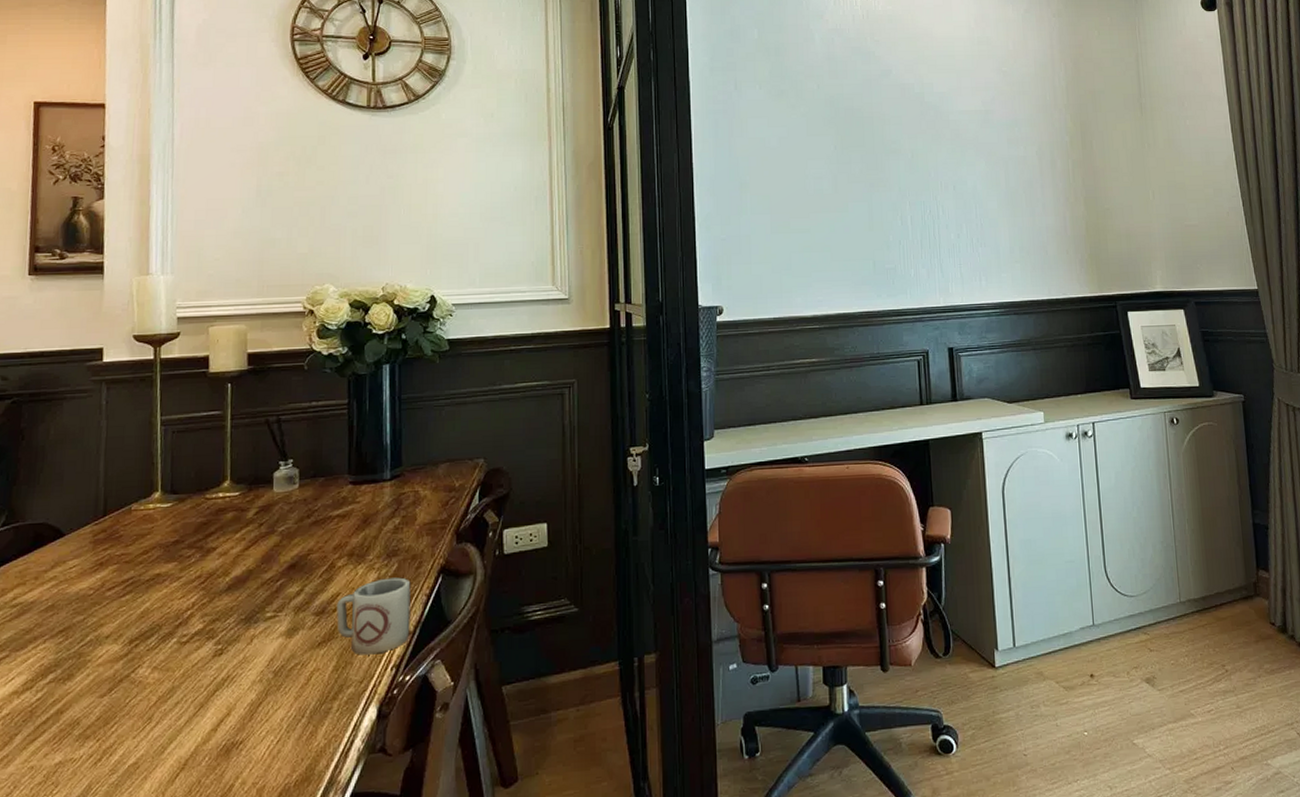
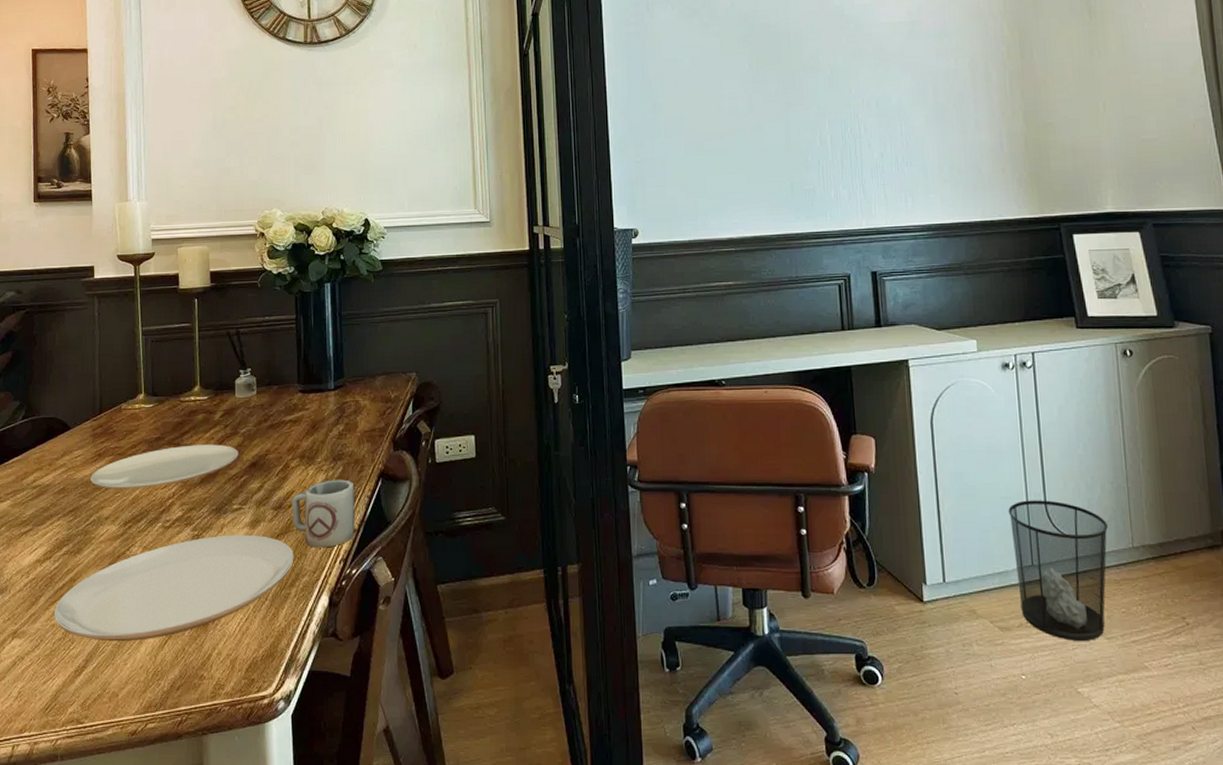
plate: none [33,645,338,781] -> present [54,534,294,642]
plate: none [88,545,275,604] -> present [90,444,238,490]
waste bin: none [1072,562,1159,695] -> present [1008,500,1108,641]

